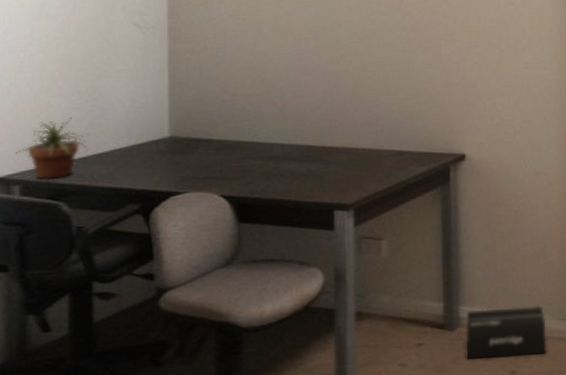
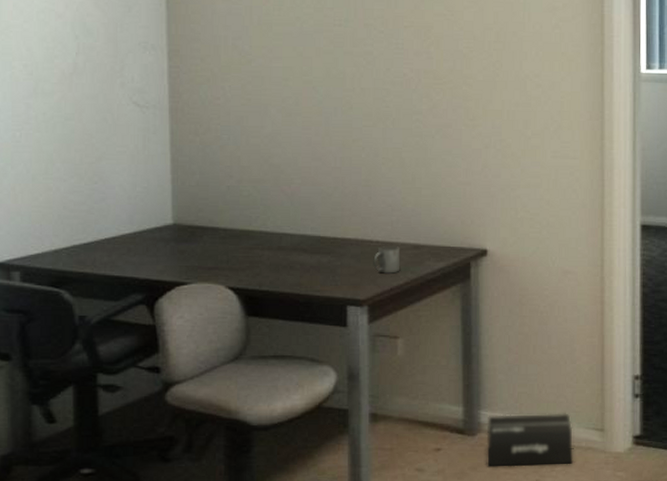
potted plant: present [15,117,91,180] -> none [14,200,92,266]
mug: none [359,153,385,179] -> present [373,246,401,274]

